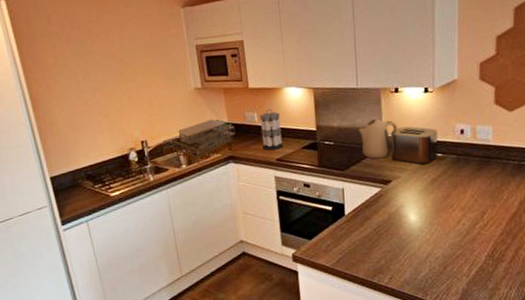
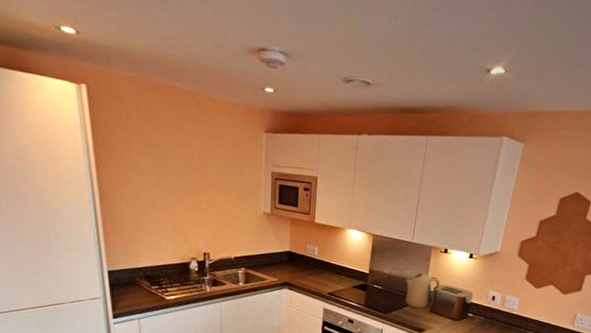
dish rack: present [163,119,236,164] -> none [224,245,295,284]
spice rack: present [259,108,283,151] -> none [317,245,339,285]

